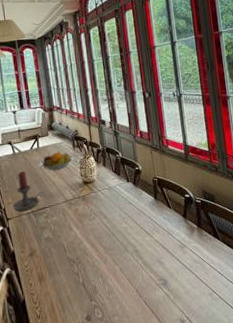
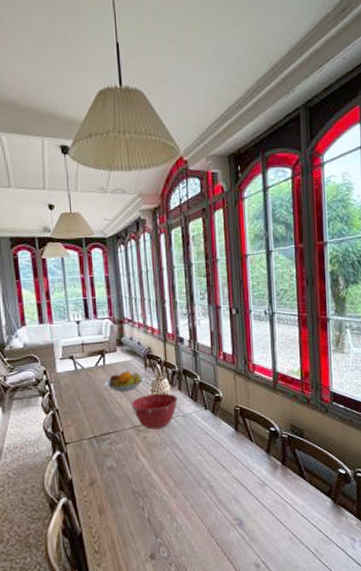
candle holder: present [13,170,46,211] -> none [72,390,110,435]
mixing bowl: none [63,169,103,203] -> present [131,393,178,430]

